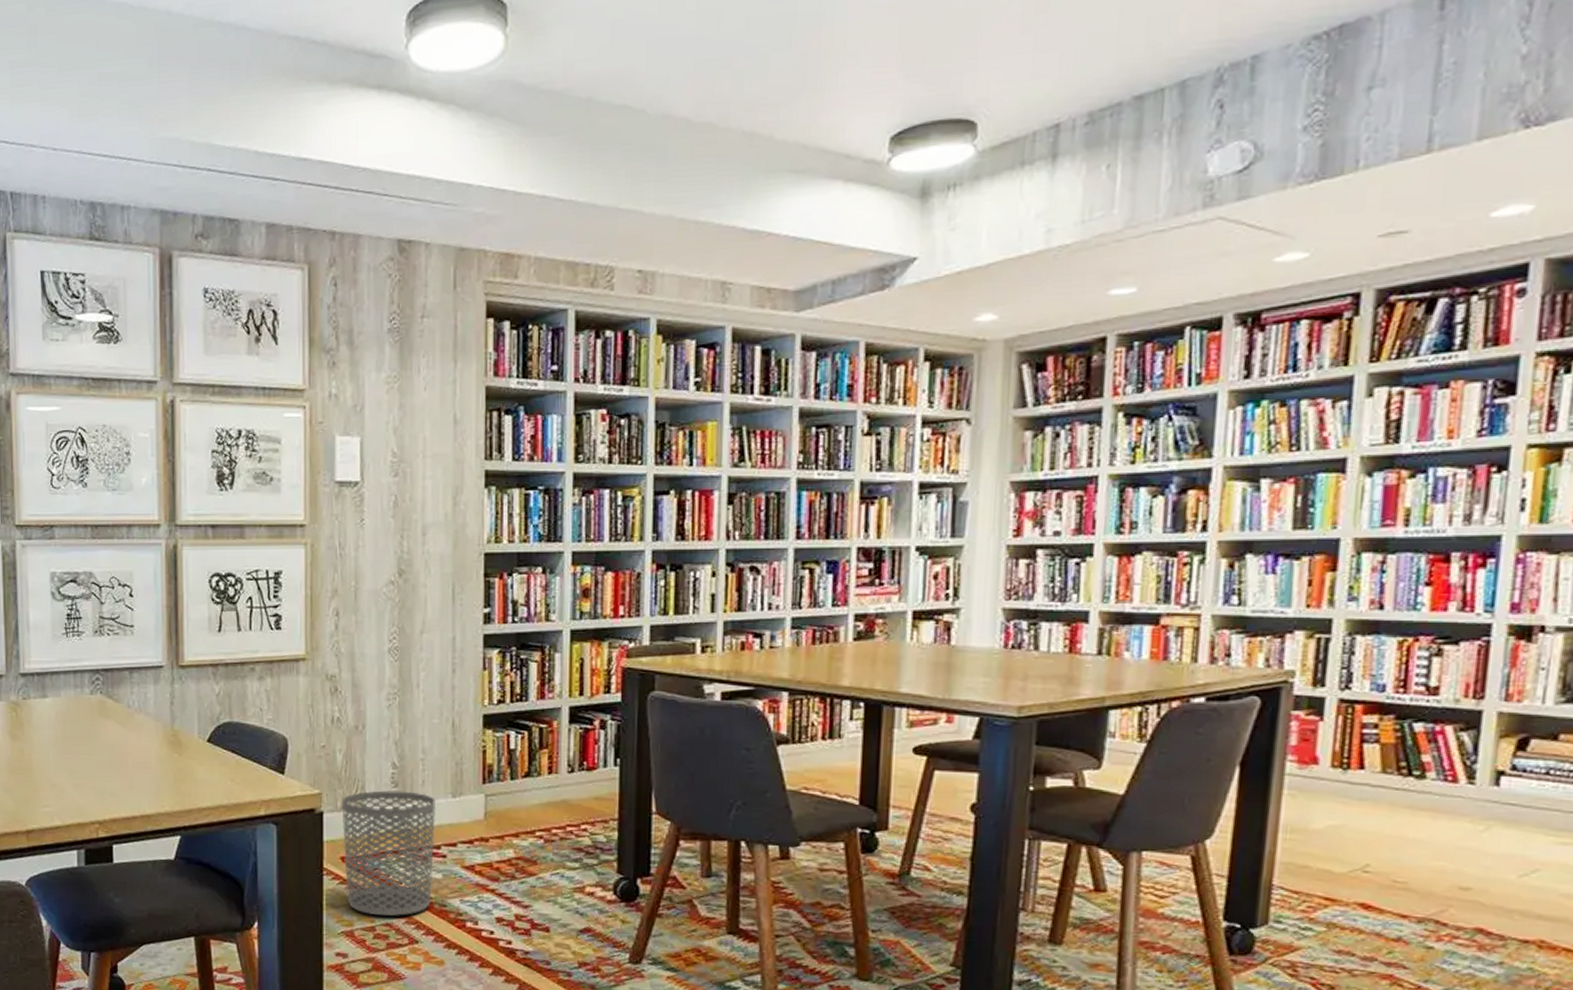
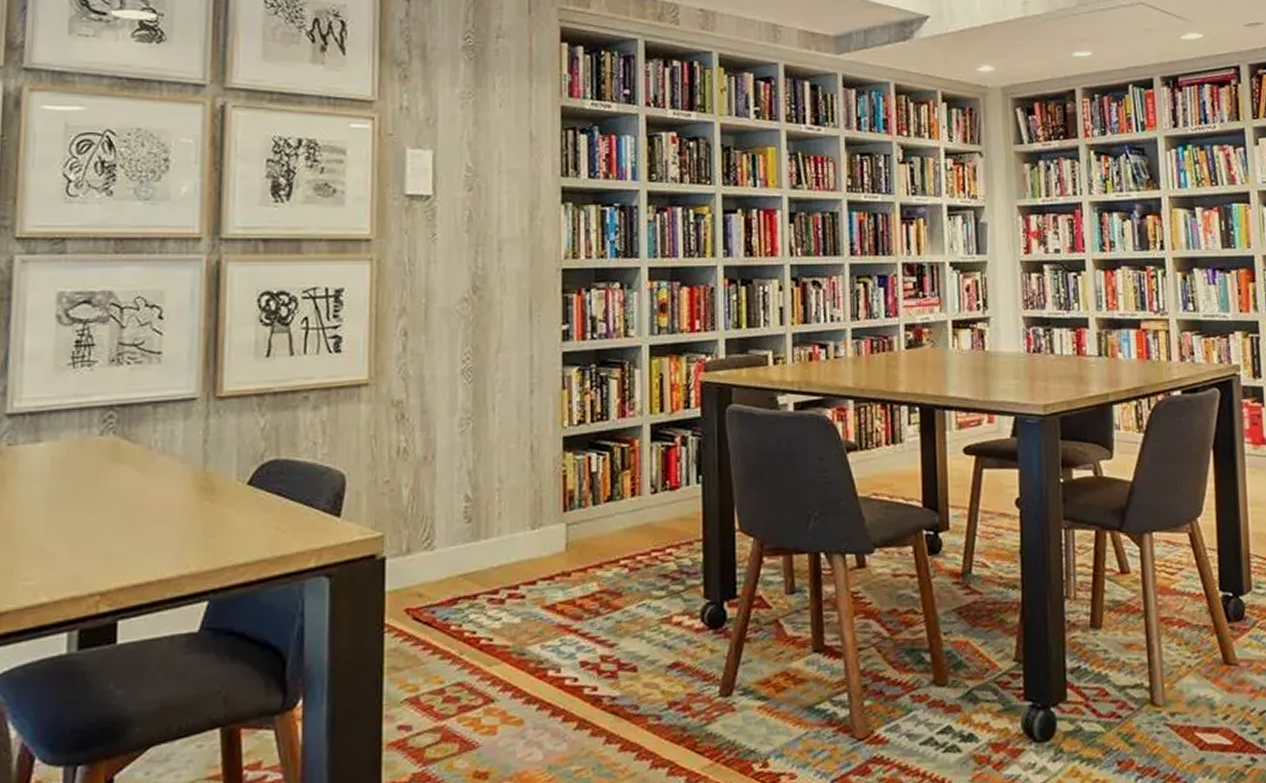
waste bin: present [343,790,435,917] -> none [408,526,513,675]

